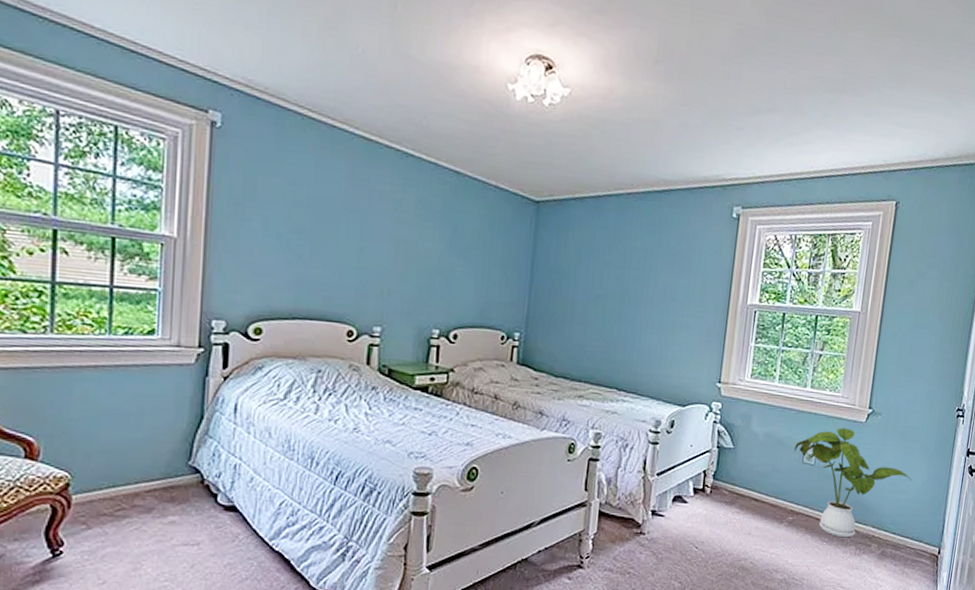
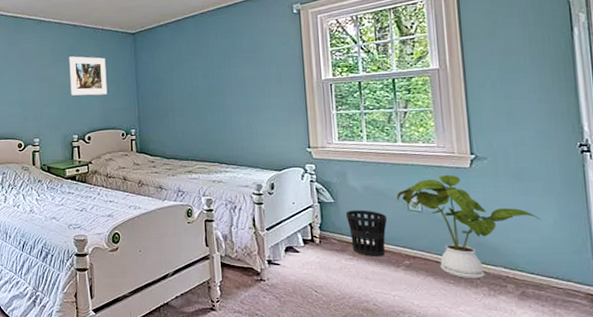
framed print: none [438,216,494,280] -> present [69,56,108,96]
wastebasket: none [742,458,781,511] -> present [346,210,387,256]

